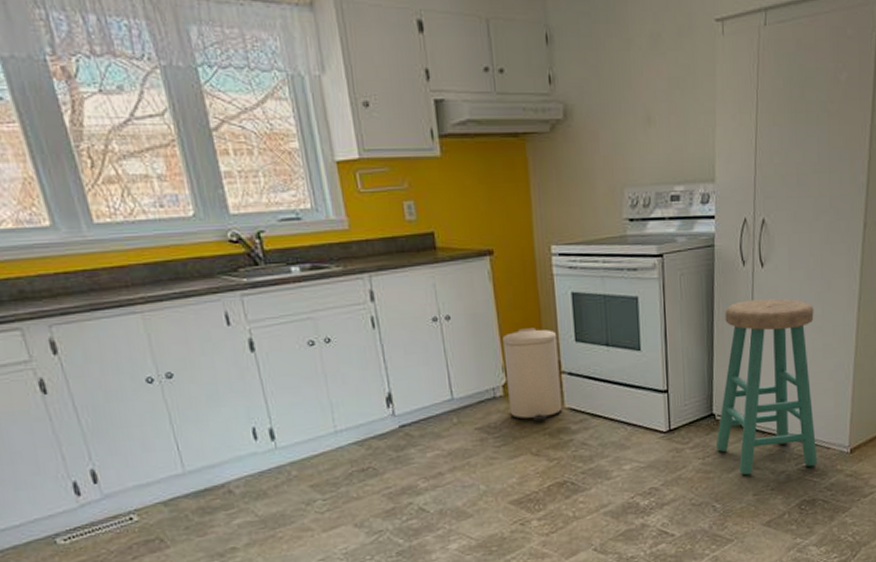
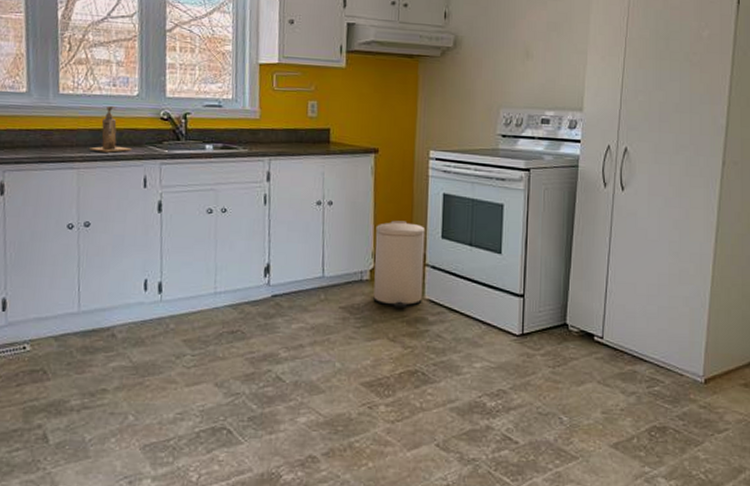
soap dispenser: none [148,232,202,290] -> present [88,106,132,153]
stool: present [715,298,818,476] -> none [566,219,671,392]

